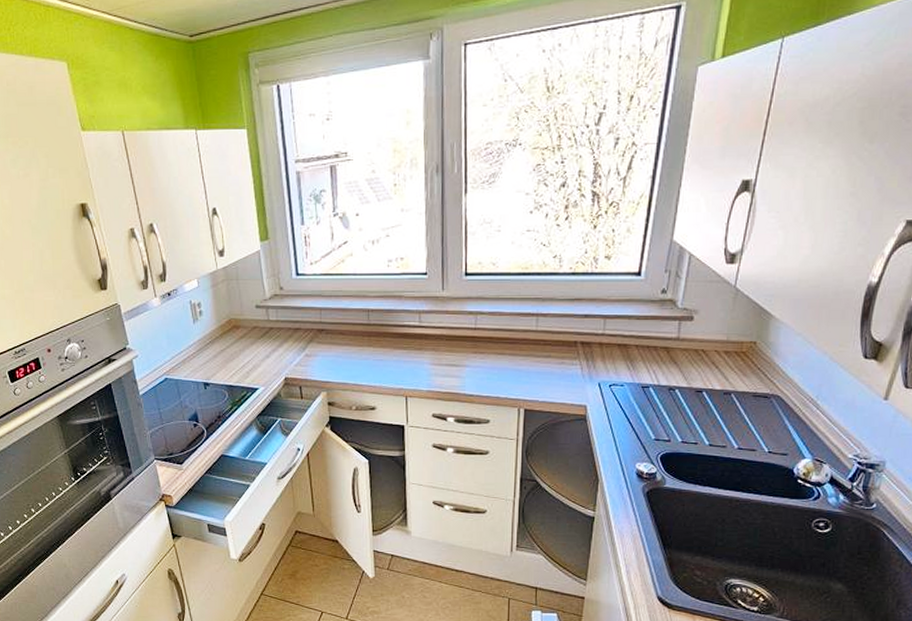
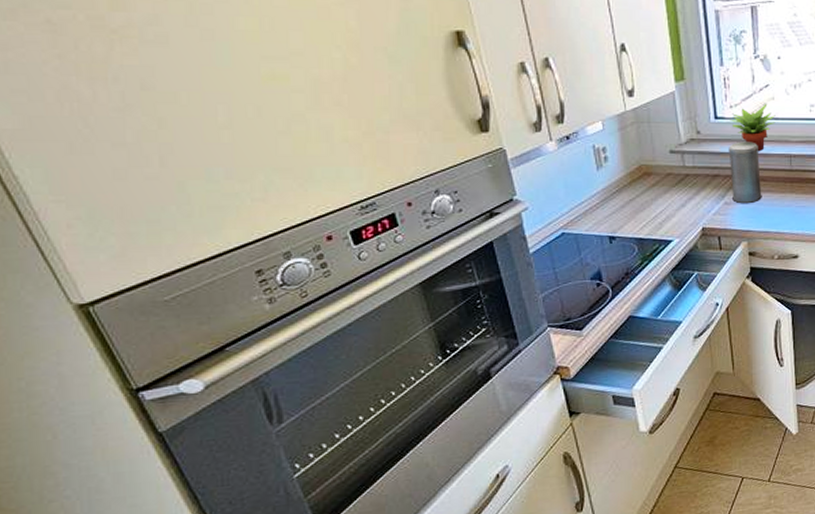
canister: none [309,297,341,356] -> present [728,141,762,204]
succulent plant: none [310,259,354,307] -> present [730,103,776,152]

